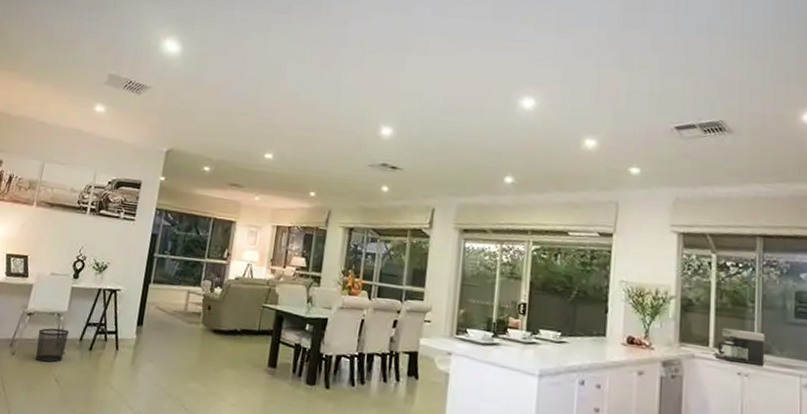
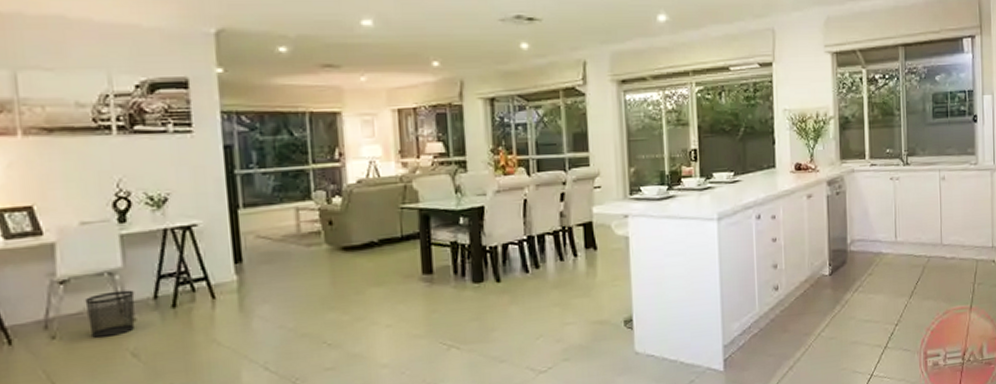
coffee maker: present [714,327,765,367] -> none [871,137,911,171]

